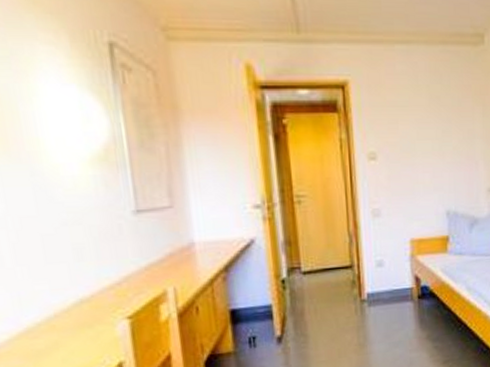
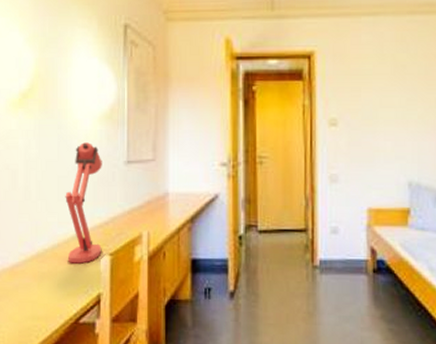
desk lamp: none [55,191,117,334] -> present [65,142,102,264]

